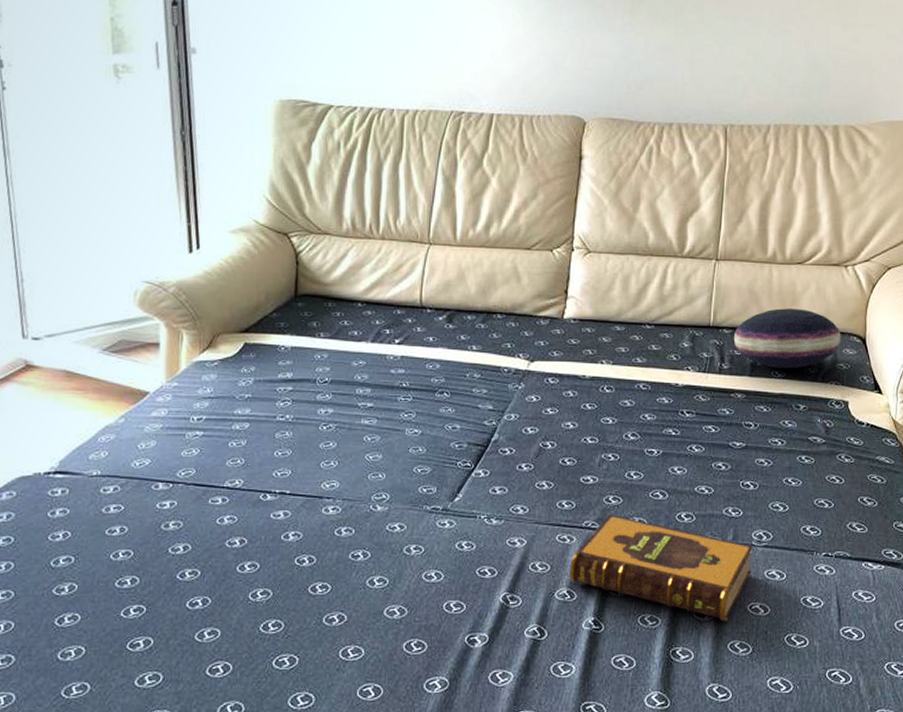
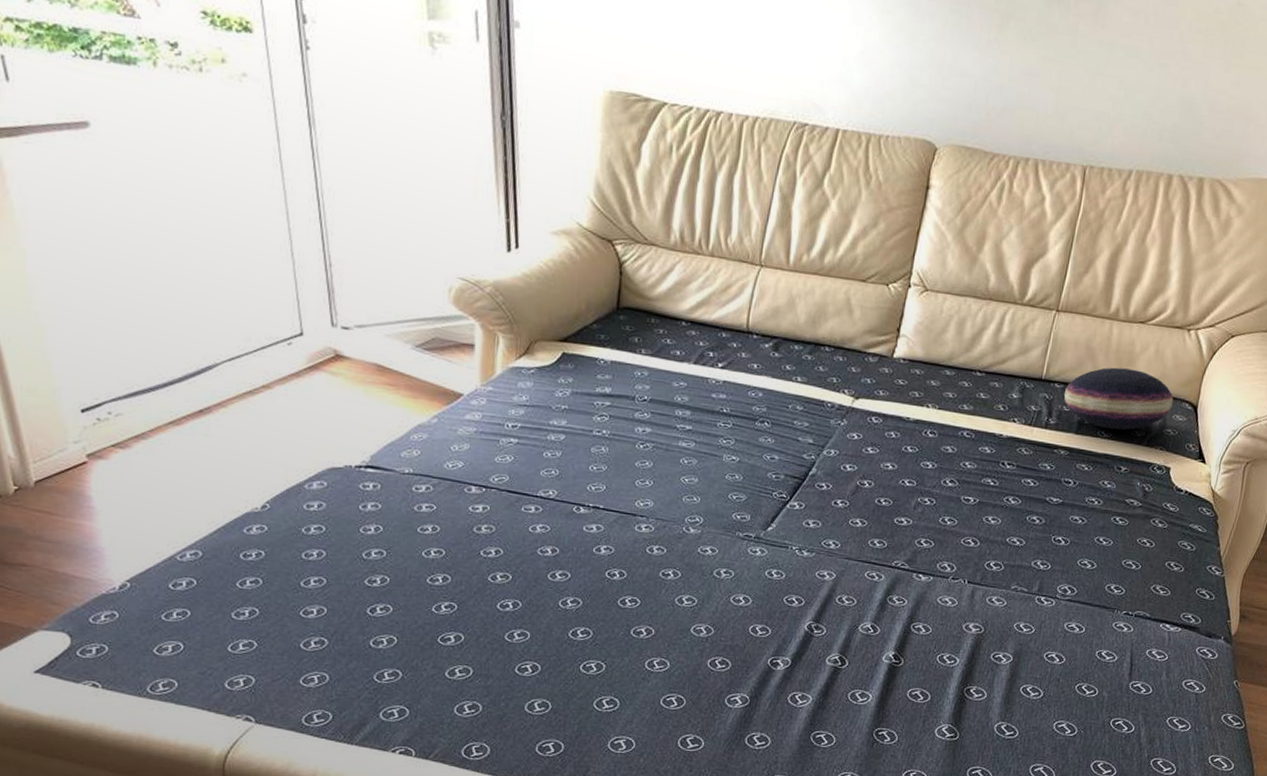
hardback book: present [569,513,754,621] -> none [874,556,1057,667]

